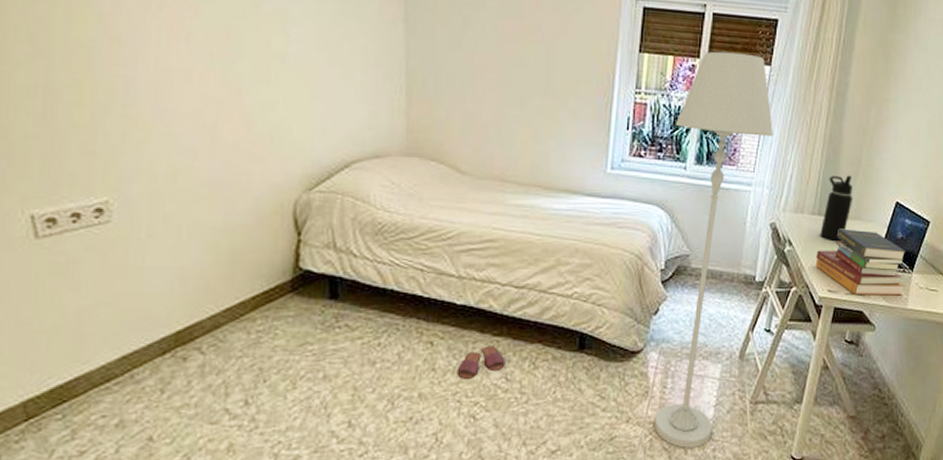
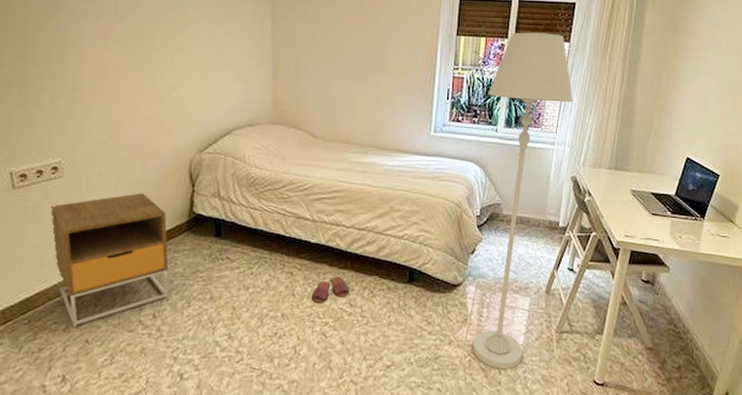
nightstand: none [94,243,267,421] -> present [51,193,169,327]
books: present [815,228,906,296] -> none [613,181,698,241]
water bottle: present [820,175,853,241] -> none [616,135,646,192]

